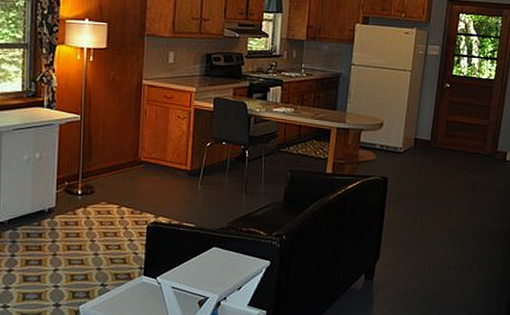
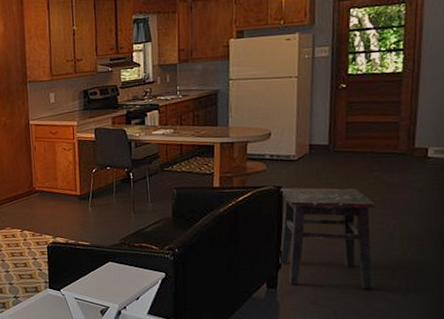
side table: none [378,178,463,282] -> present [279,187,376,290]

